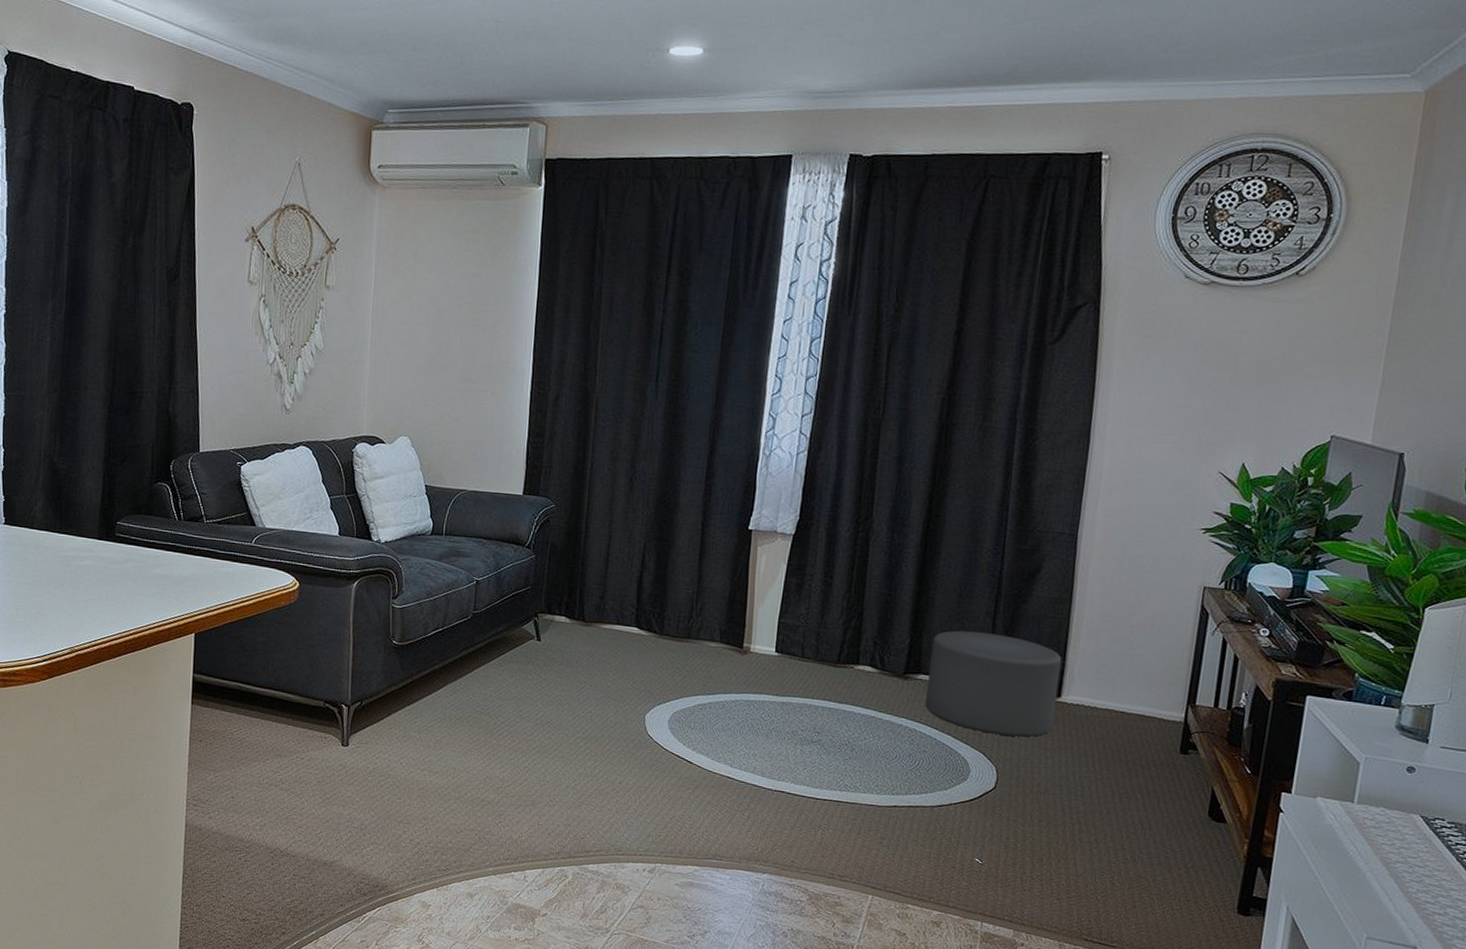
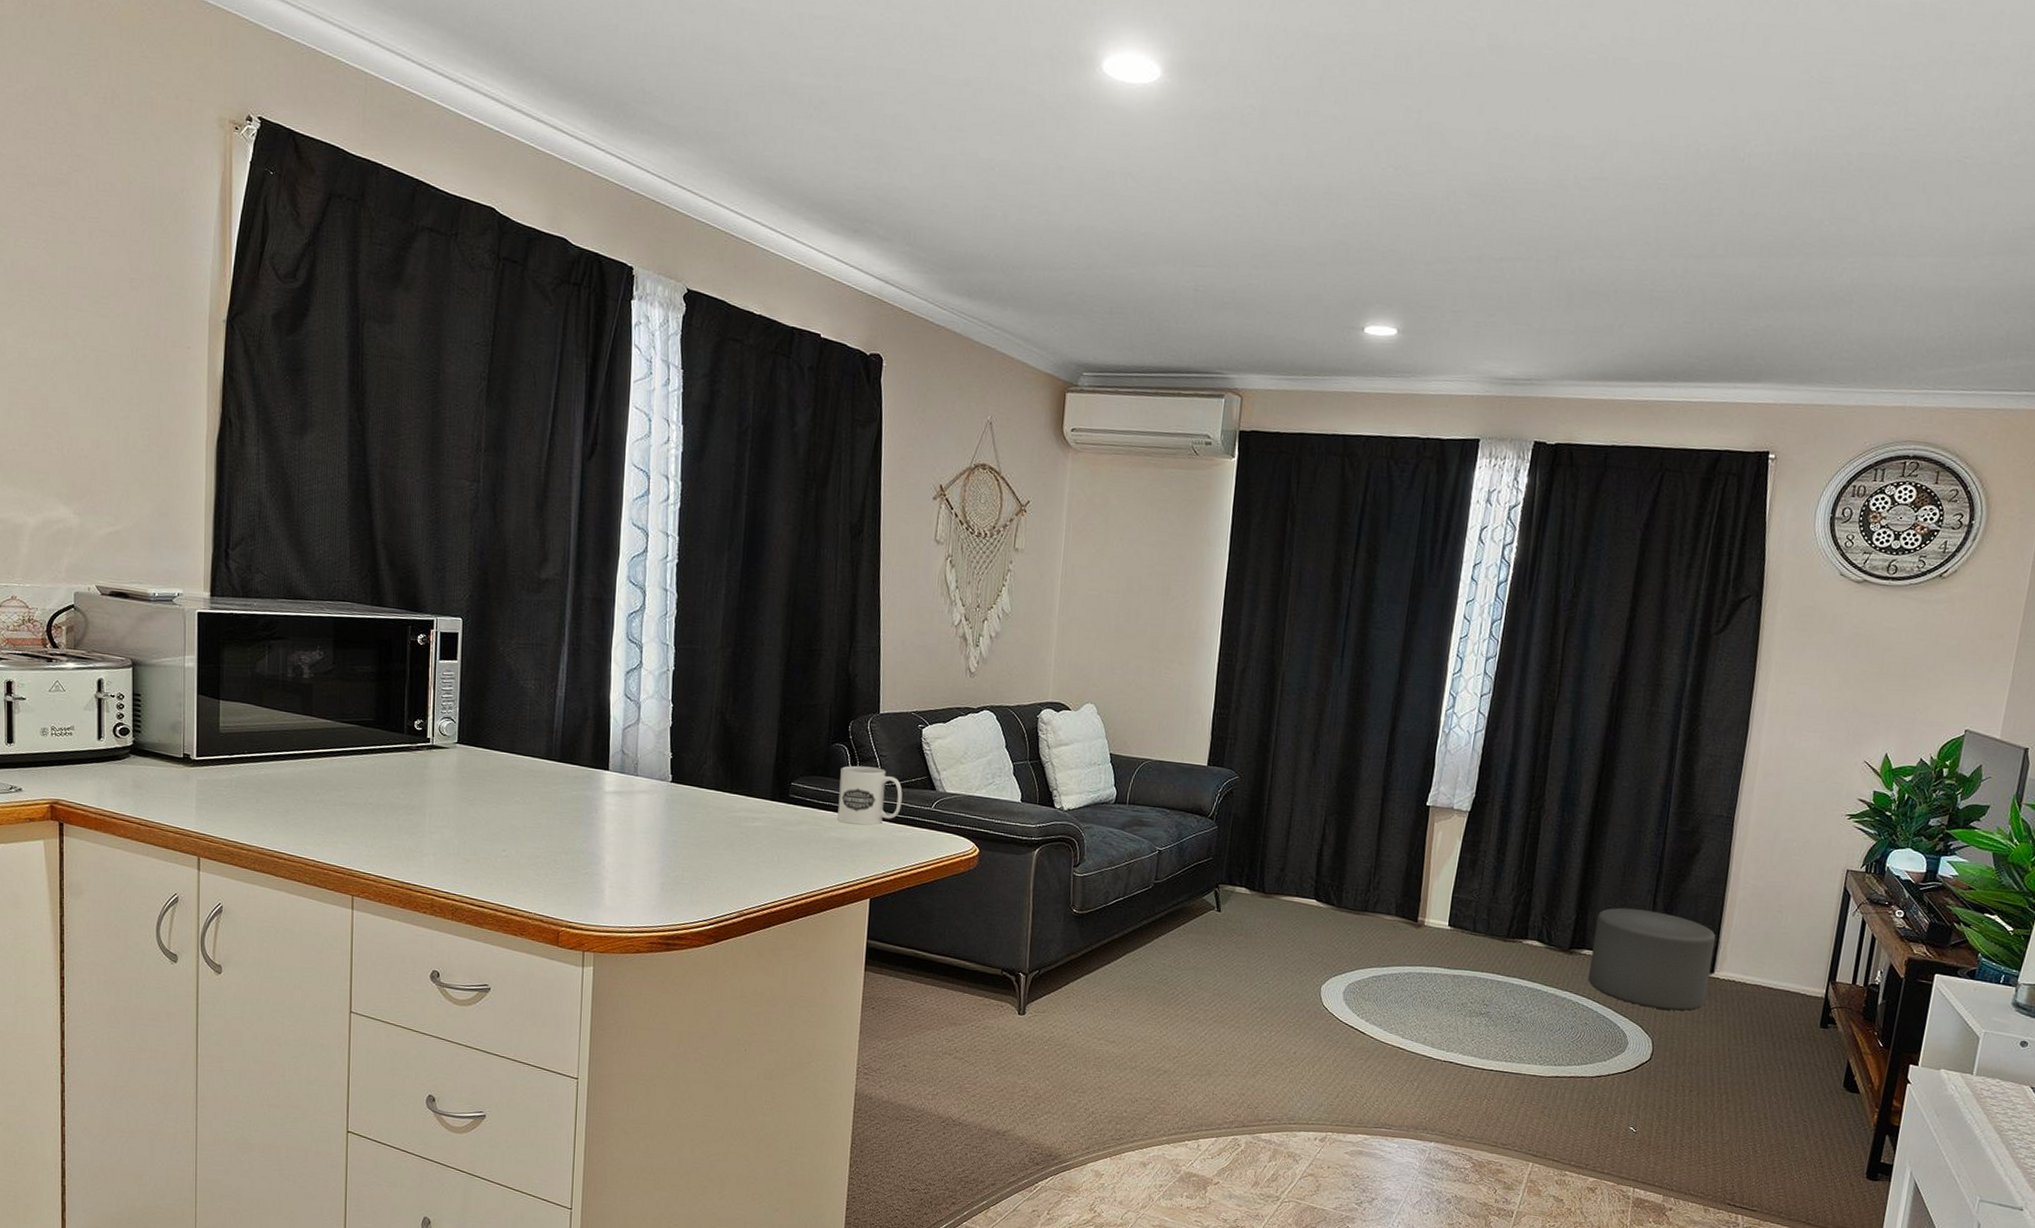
mug: none [161,503,224,562] -> present [837,765,903,826]

